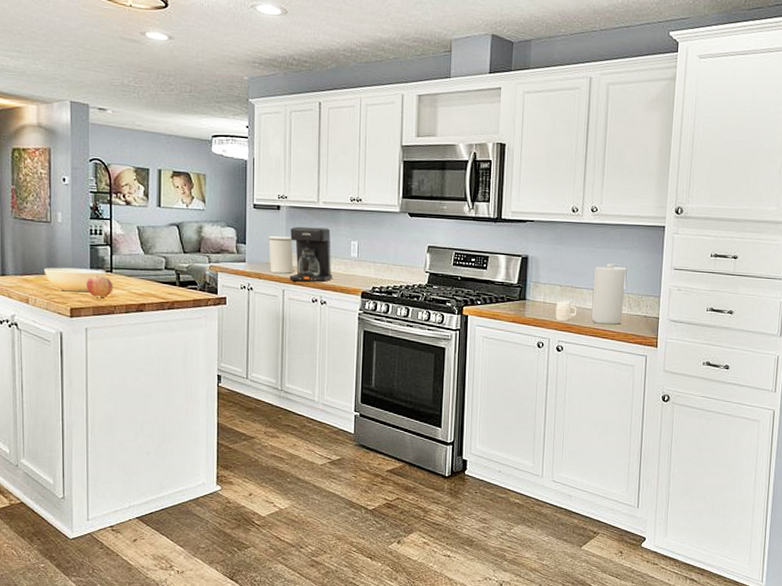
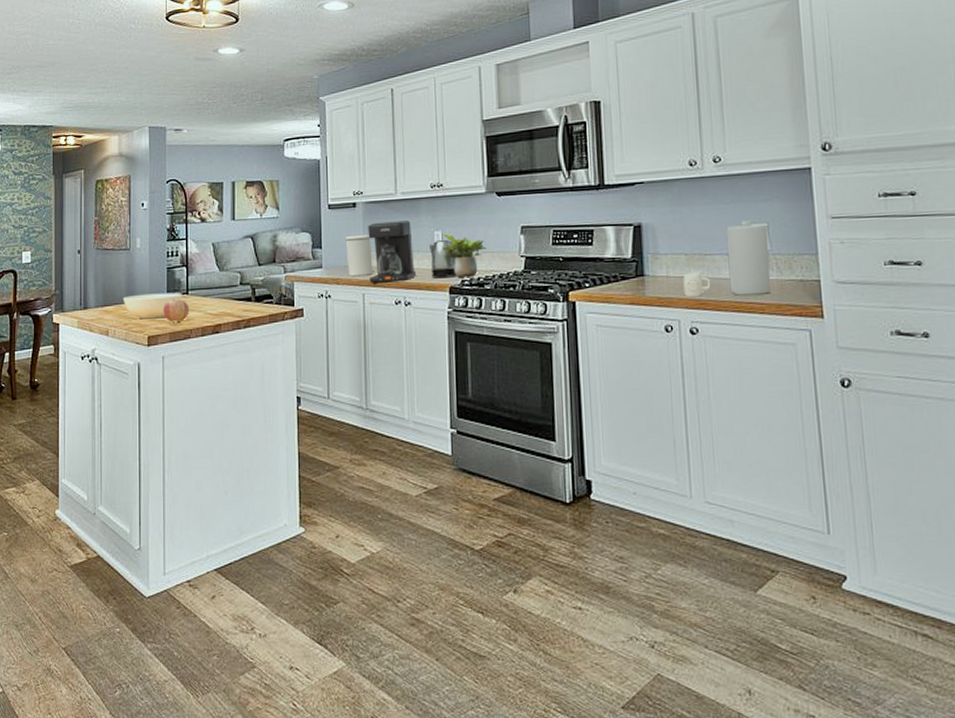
kettle: none [346,250,375,284] -> present [429,240,462,278]
potted plant: none [357,244,397,286] -> present [442,233,487,279]

